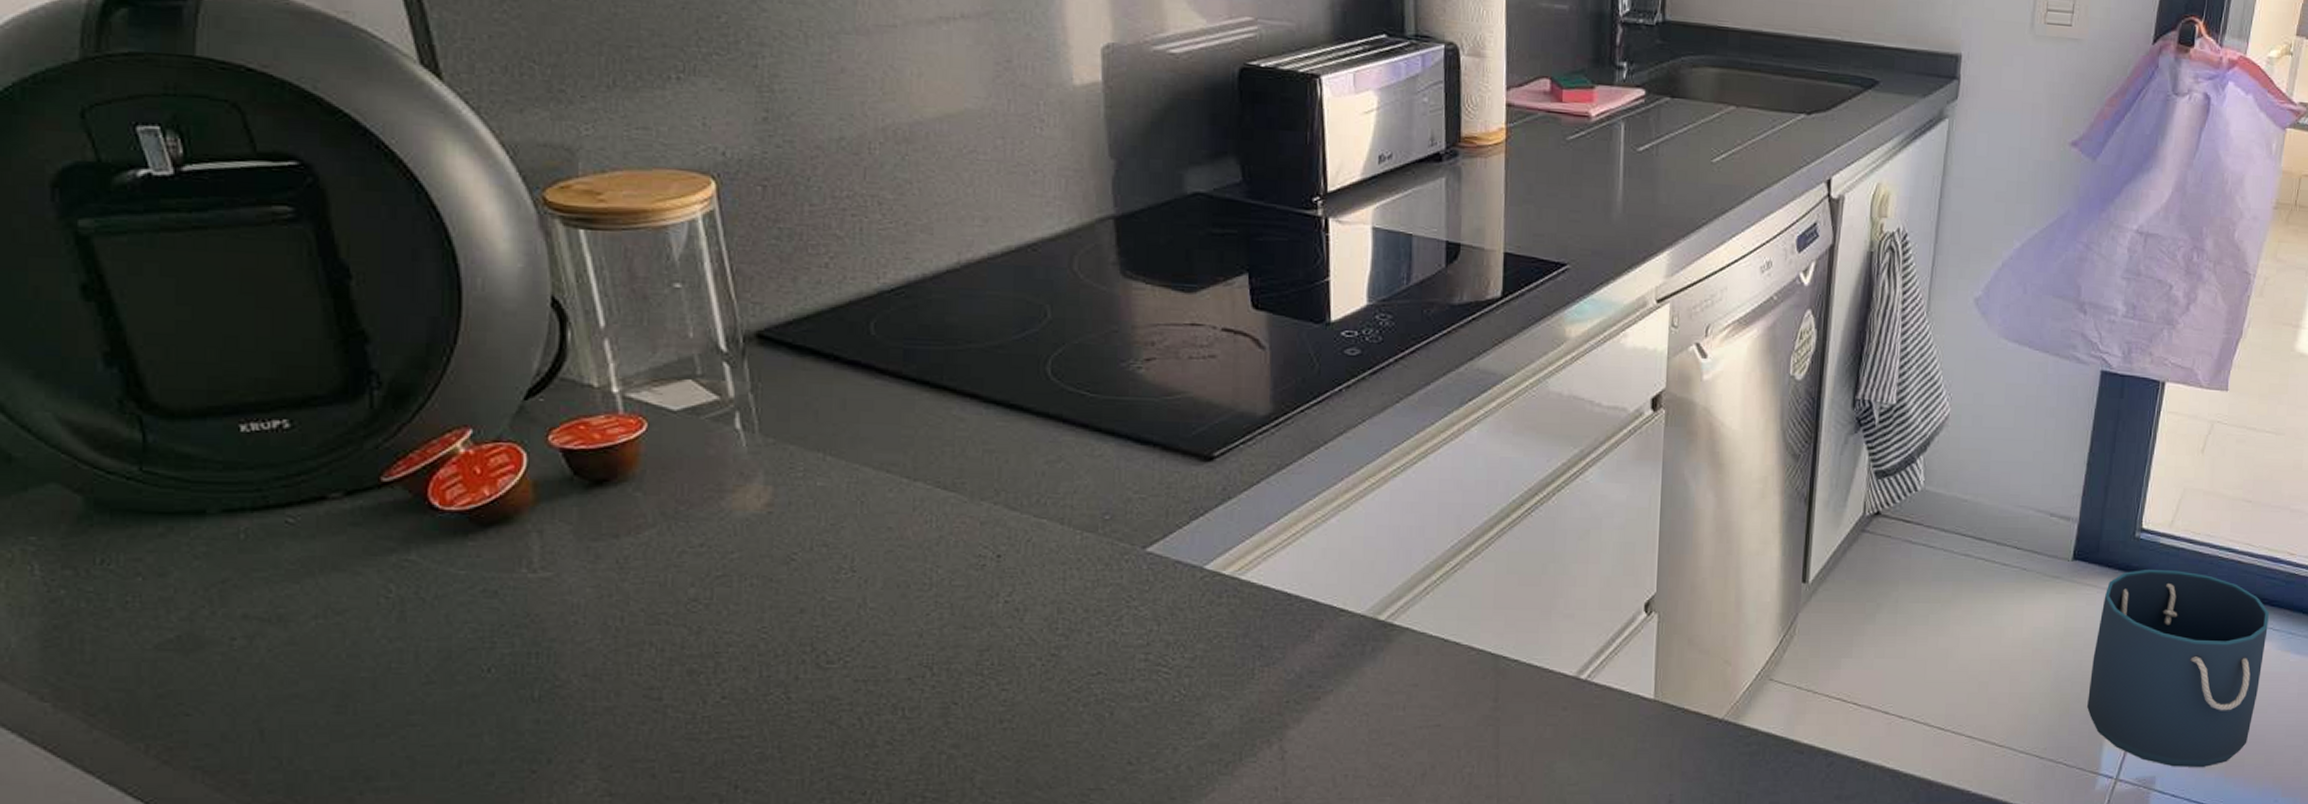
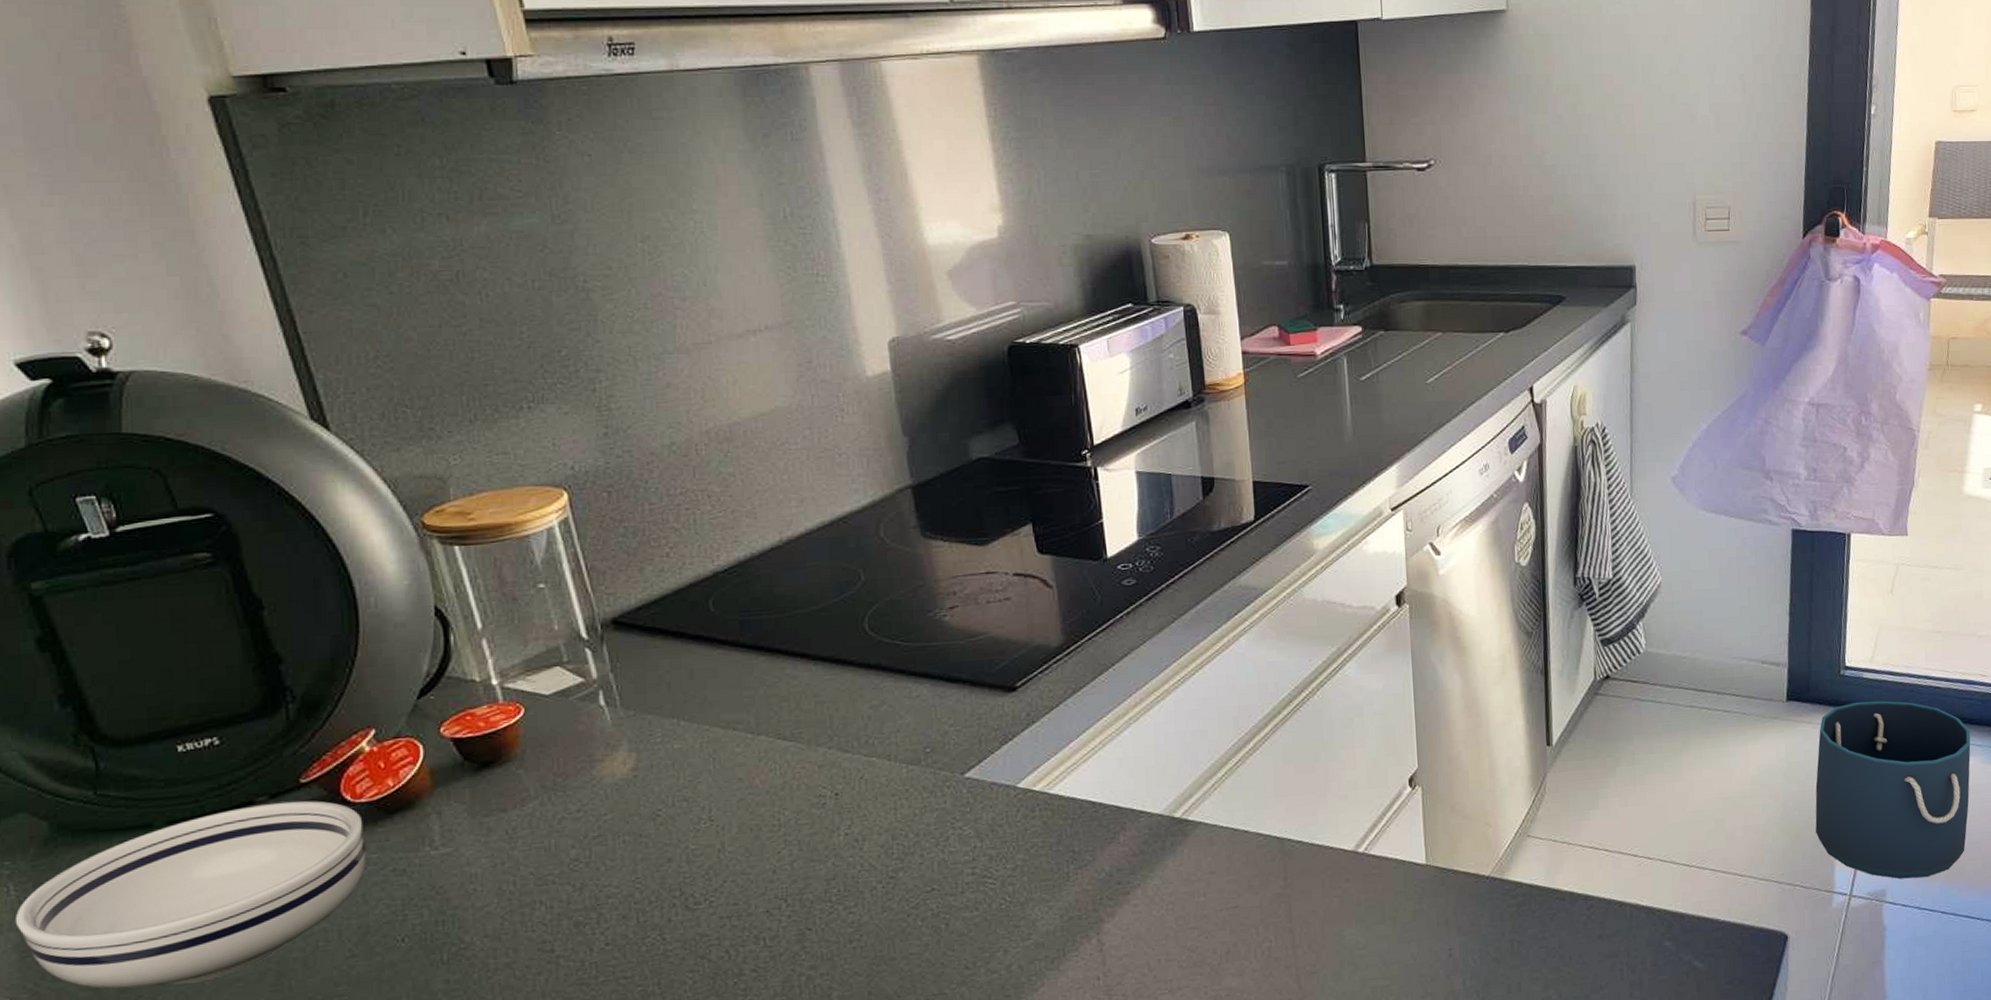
bowl: none [38,500,453,695] -> present [14,800,367,989]

